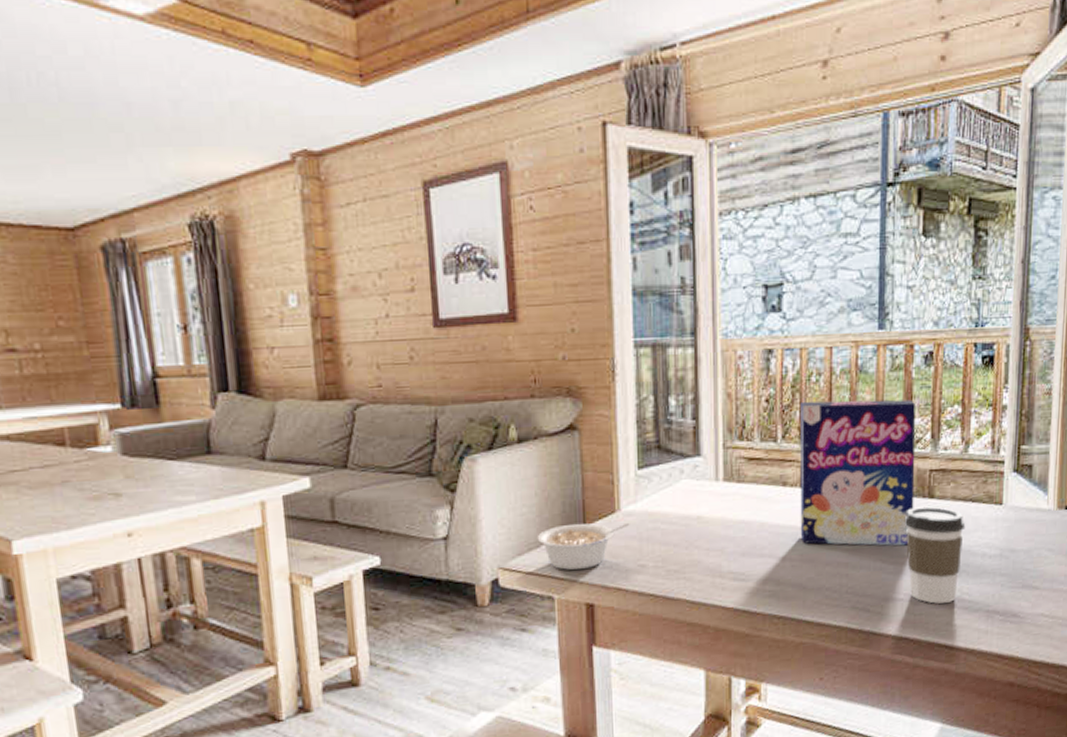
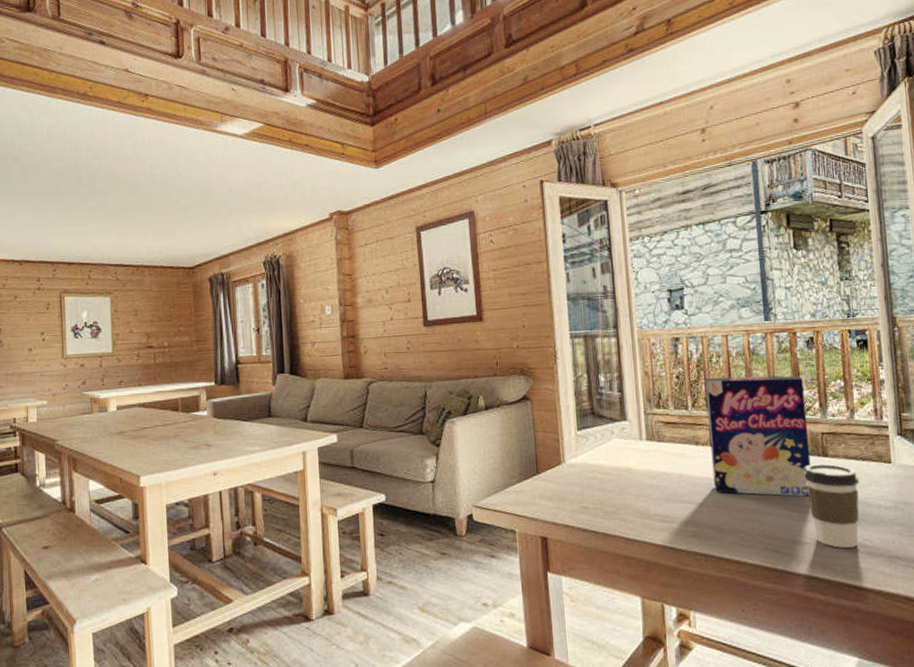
legume: present [537,523,630,571] -> none [501,472,573,510]

